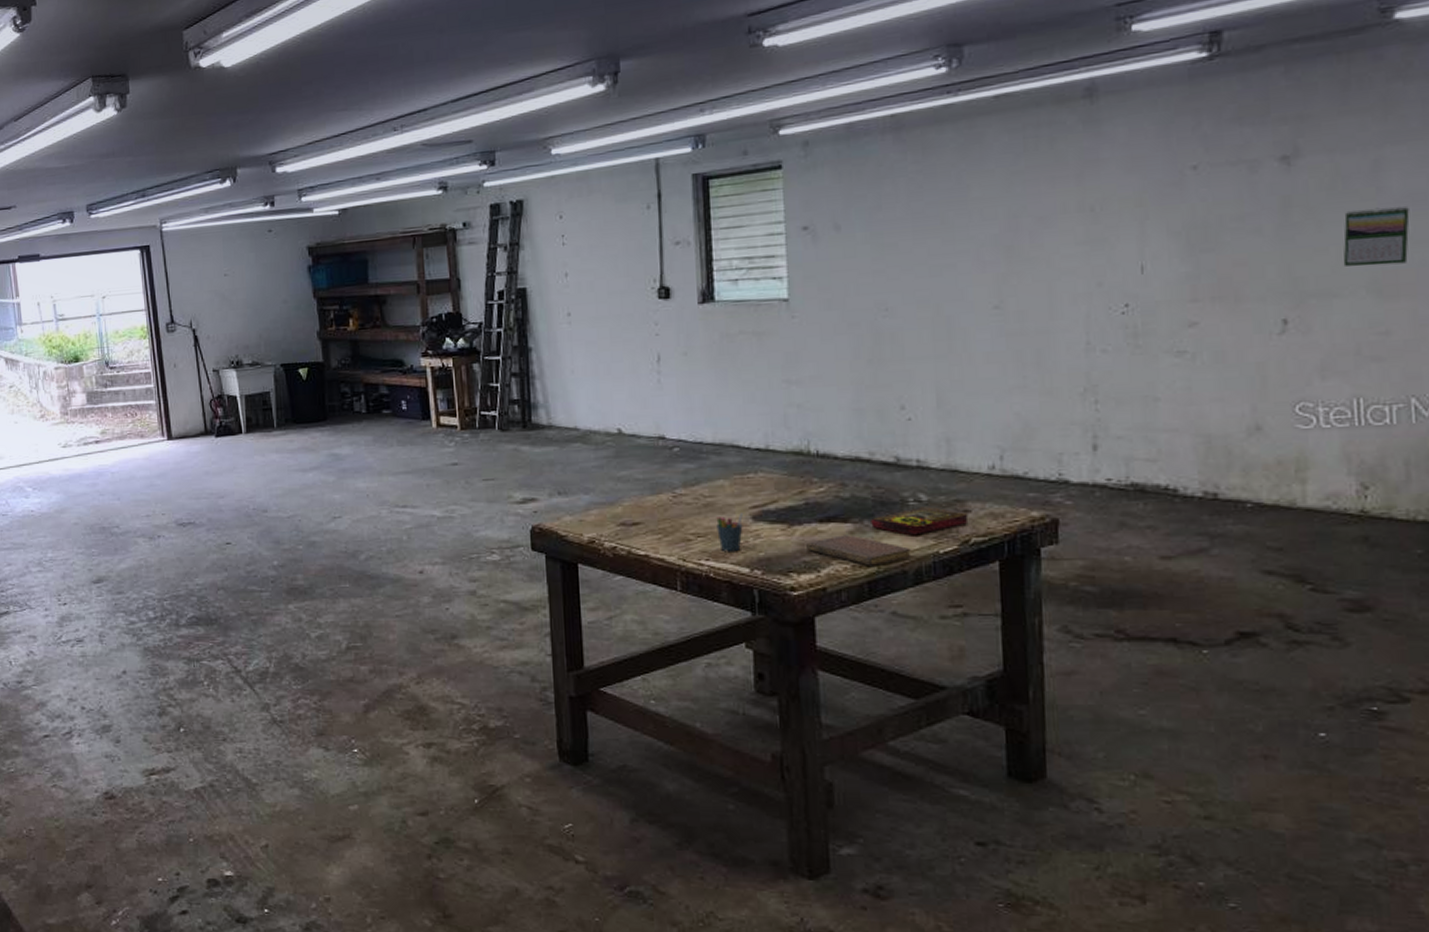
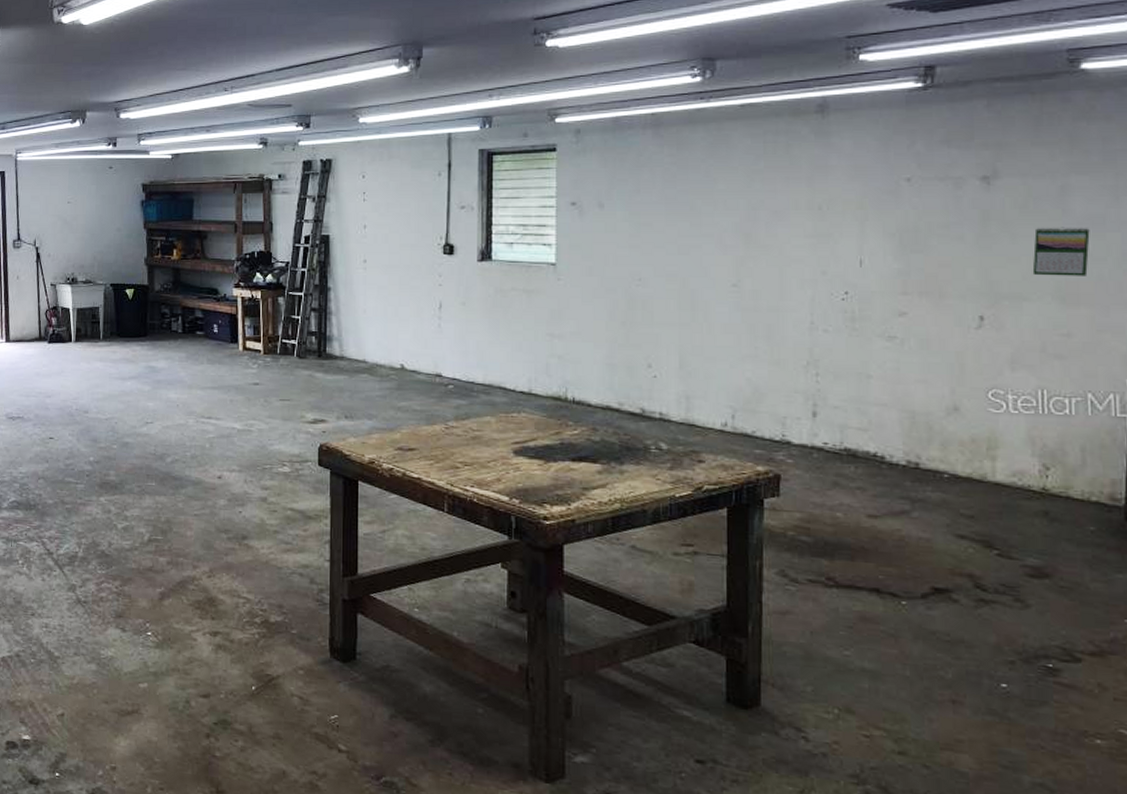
pen holder: present [716,513,744,552] -> none [482,447,507,482]
notebook: present [806,535,912,566] -> none [560,474,651,504]
book: present [871,507,969,536] -> none [617,454,702,480]

